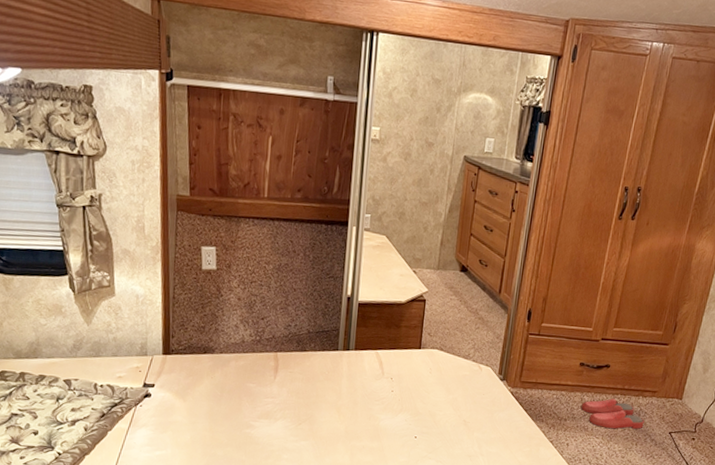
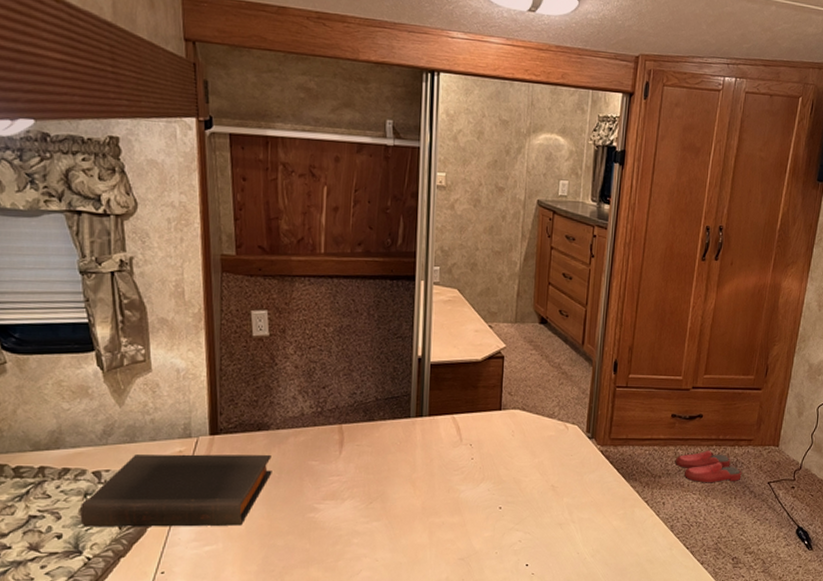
book: none [53,367,215,436] -> present [80,454,272,527]

